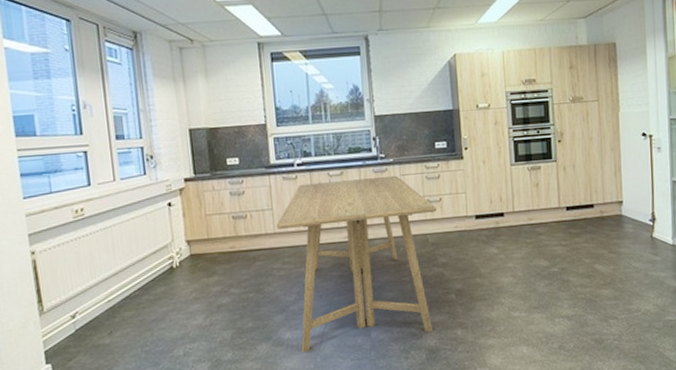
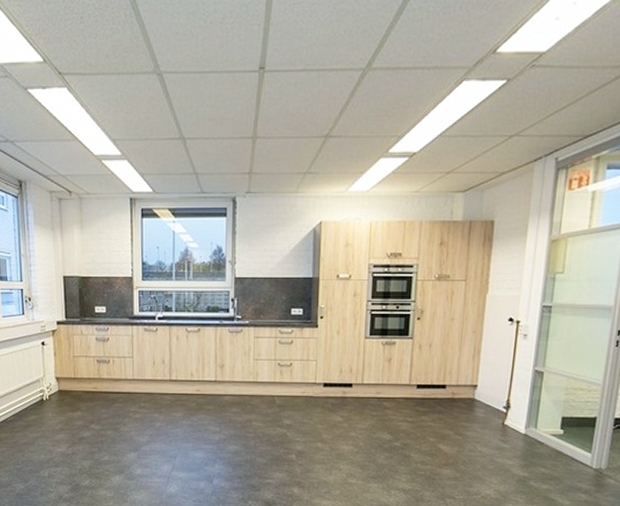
dining table: present [276,175,437,353] -> none [135,337,286,489]

